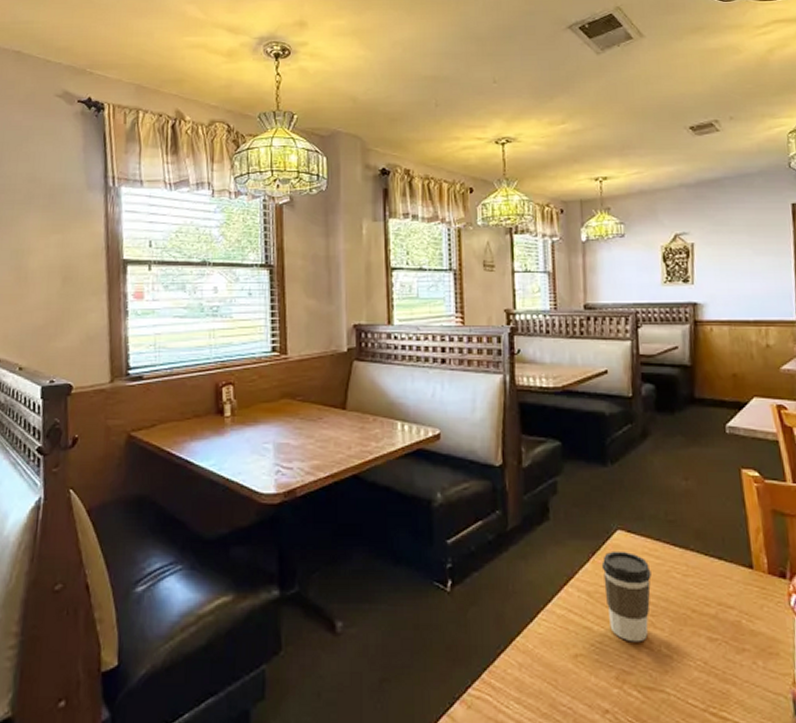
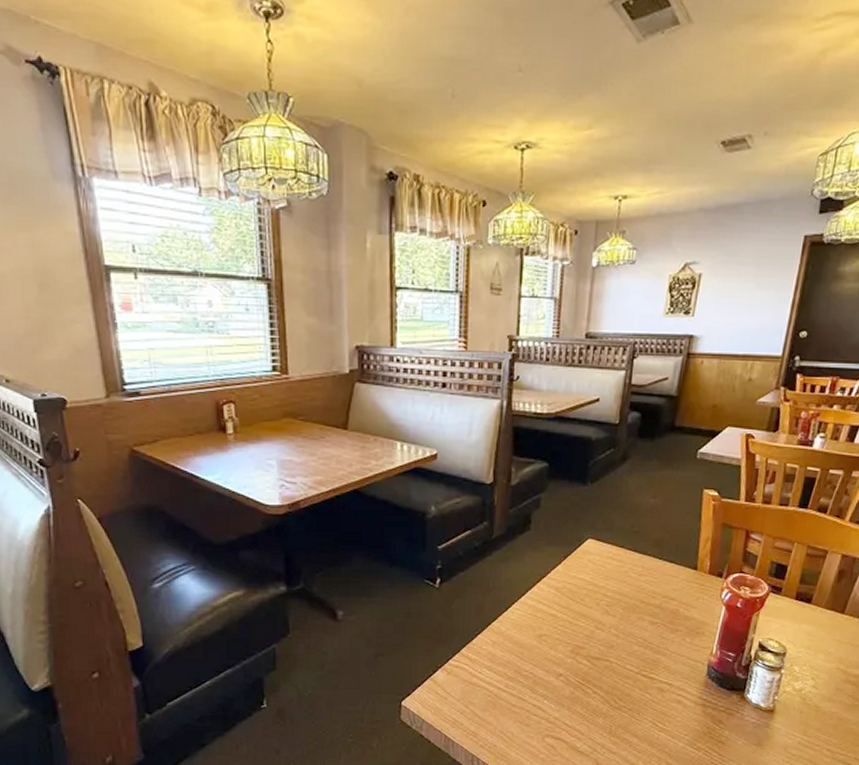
coffee cup: present [601,551,651,642] -> none [571,555,612,625]

